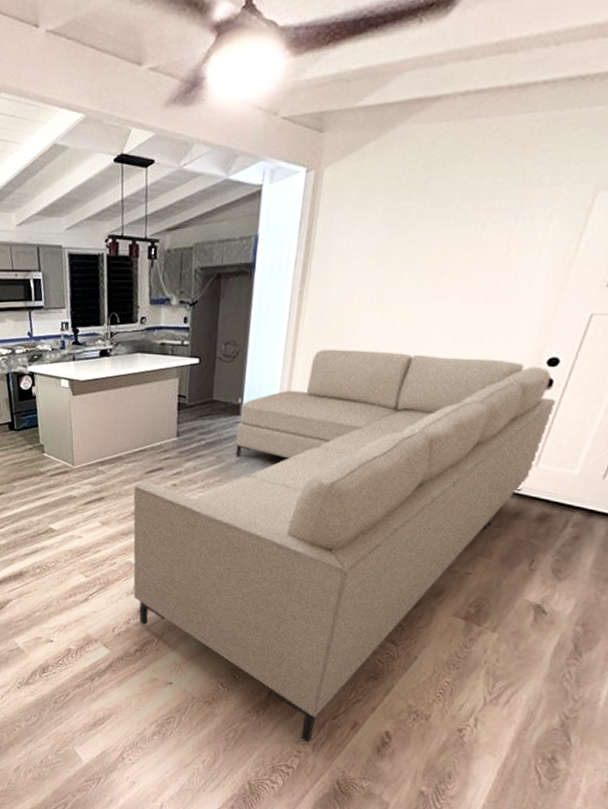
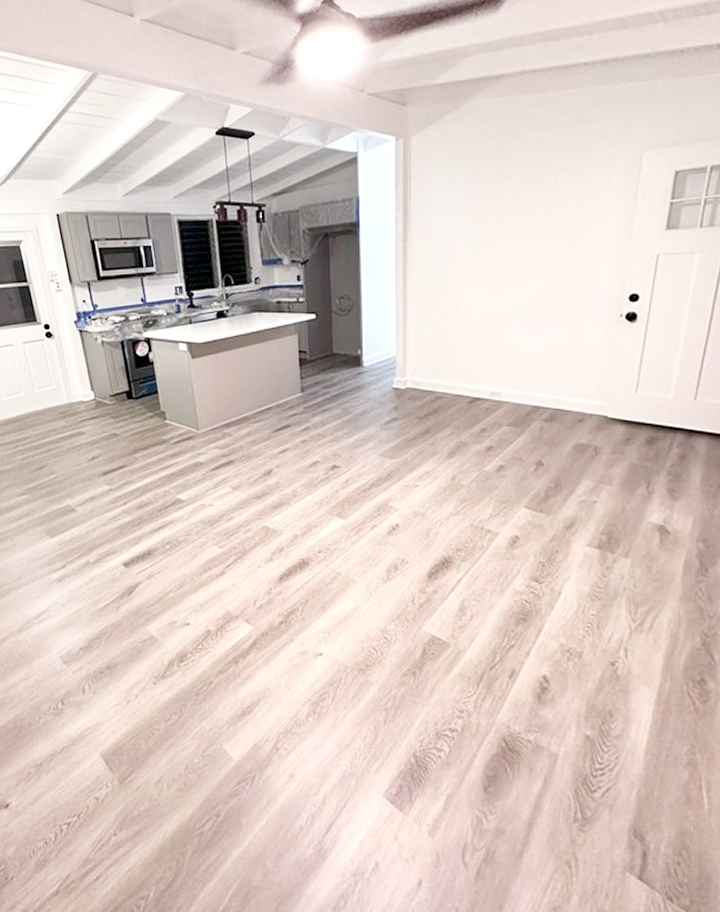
sofa: present [133,349,557,742] -> none [263,297,643,700]

